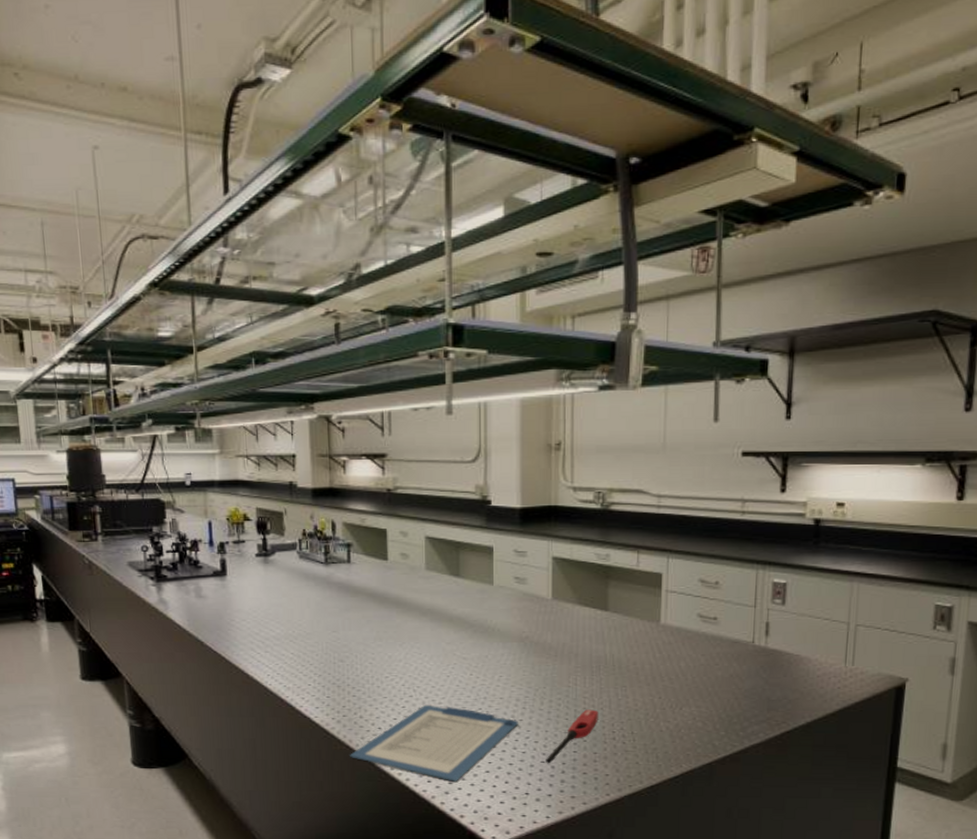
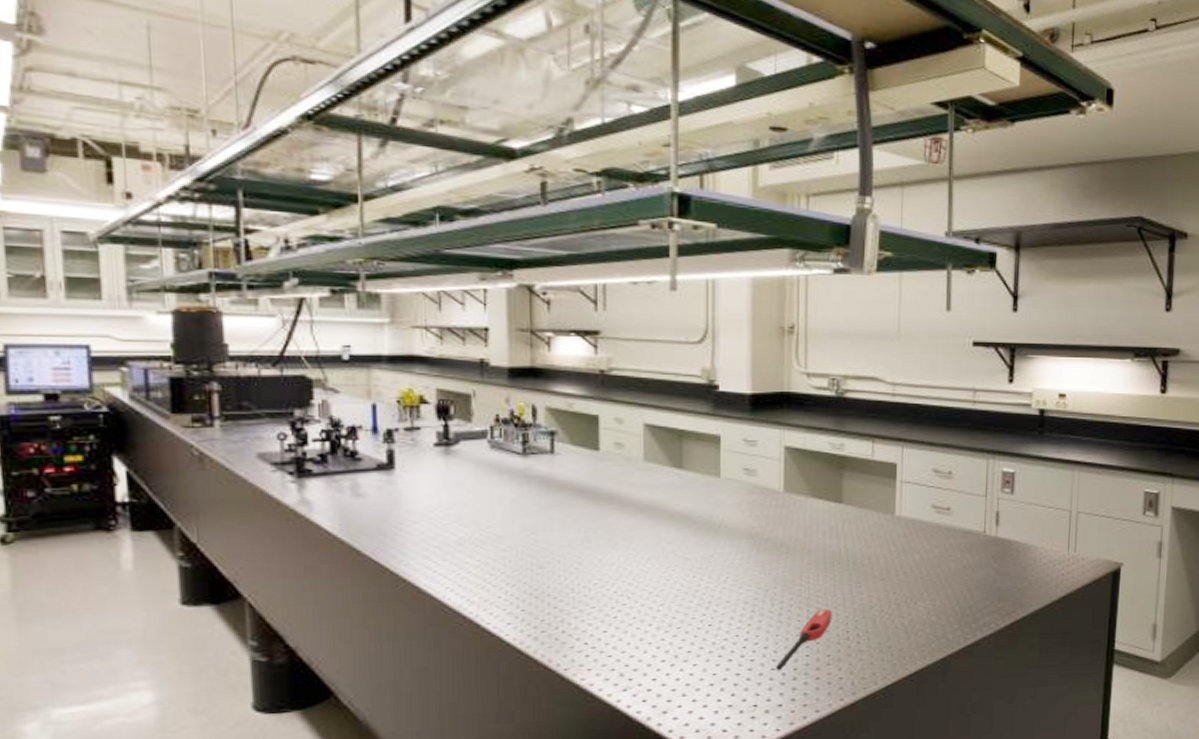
clipboard: present [350,704,518,782] -> none [549,613,746,699]

